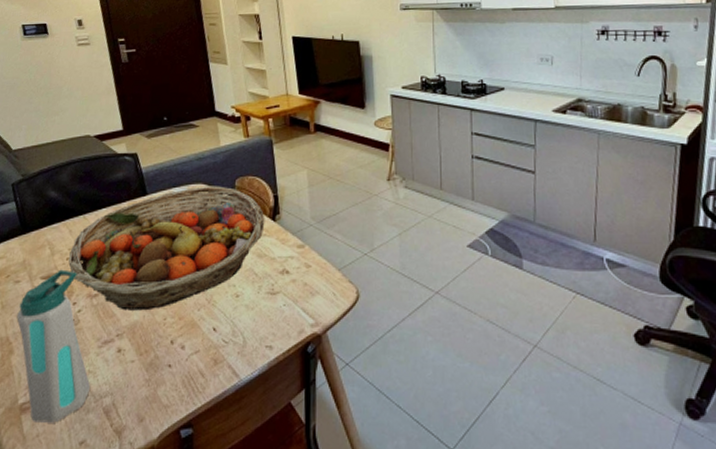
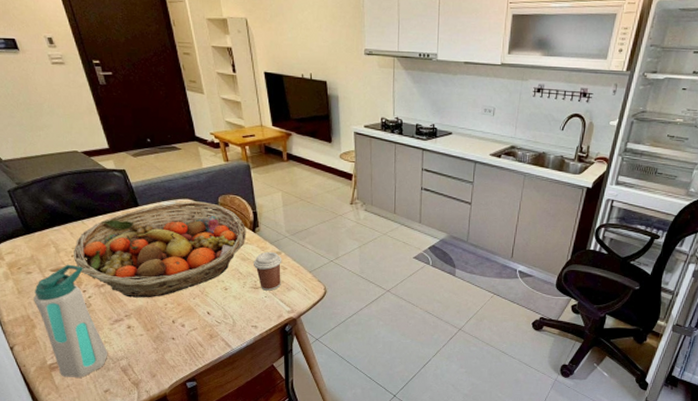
coffee cup: none [272,244,306,297] -> present [254,251,282,291]

